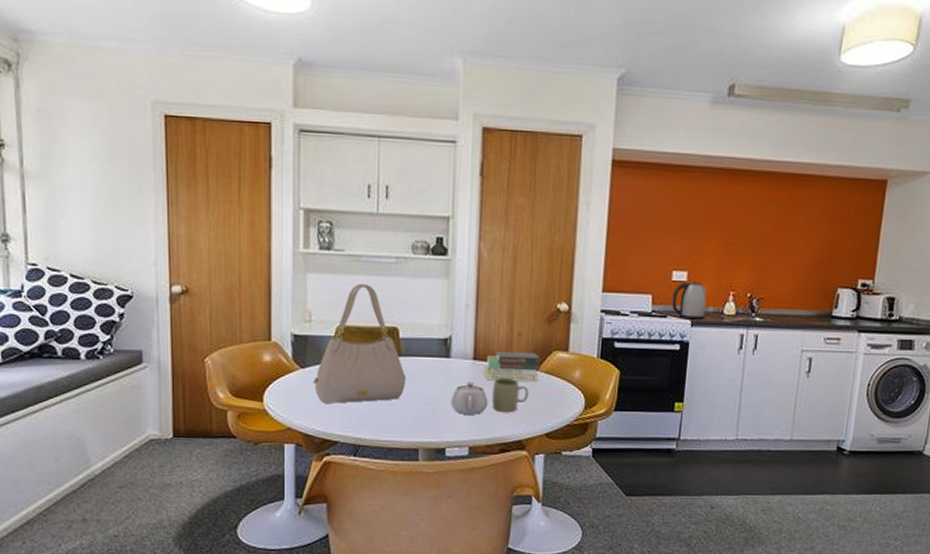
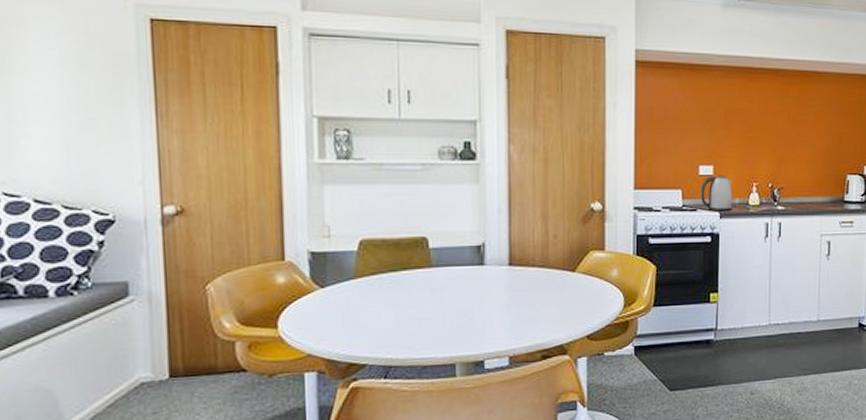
handbag: present [312,283,407,404] -> none [334,193,439,324]
teapot: present [450,381,488,415] -> none [487,288,527,323]
books: present [482,352,541,382] -> none [519,254,578,286]
mug: present [491,378,529,412] -> none [529,282,568,317]

